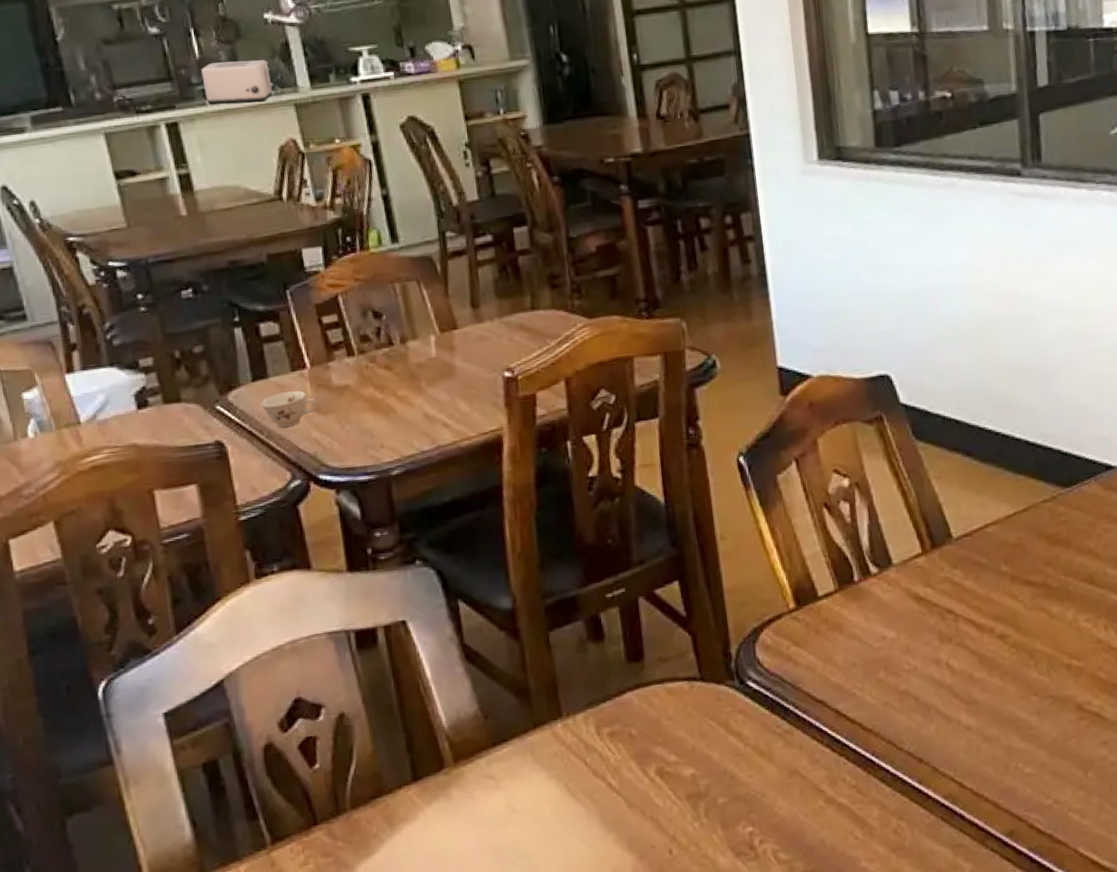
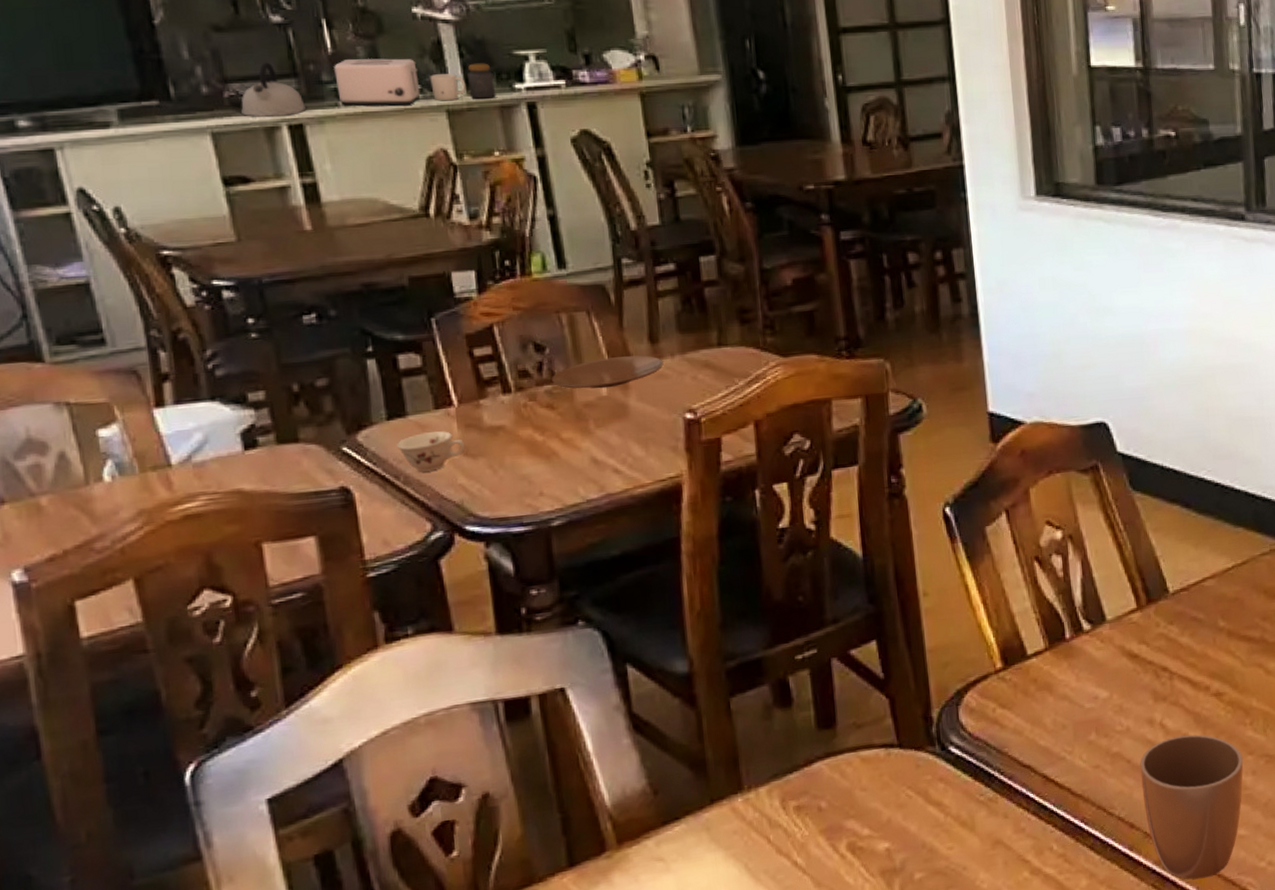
kettle: none [127,69,180,118] -> present [240,62,307,118]
mug: none [280,71,311,96] -> present [430,74,466,101]
jar: none [311,60,336,93] -> present [468,63,496,99]
plate: none [388,319,484,351] -> present [551,355,664,389]
cup: none [927,675,1029,814] -> present [1140,734,1244,880]

